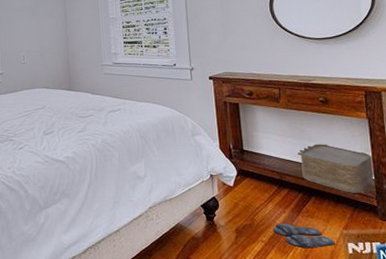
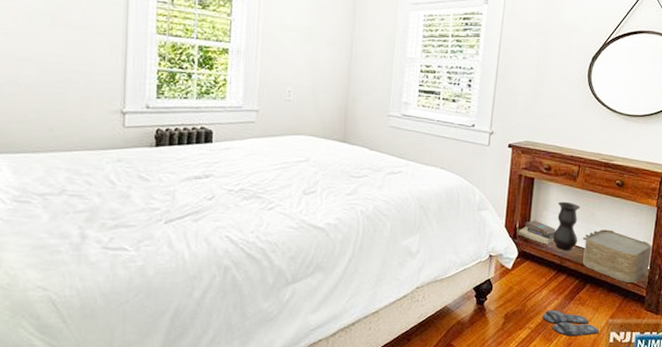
books: none [233,140,269,162] -> present [518,220,556,245]
vase: none [265,121,293,167] -> present [552,201,581,251]

